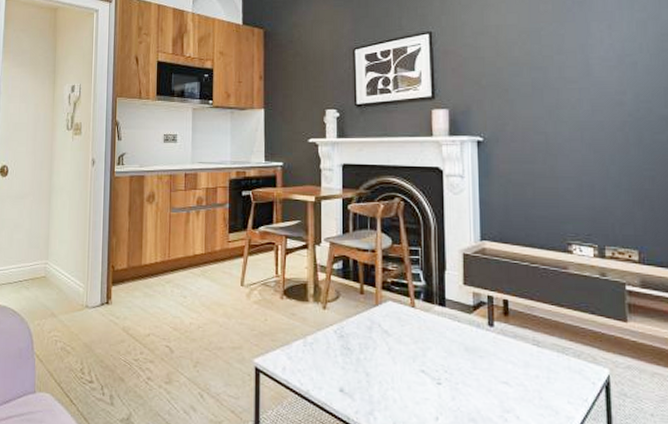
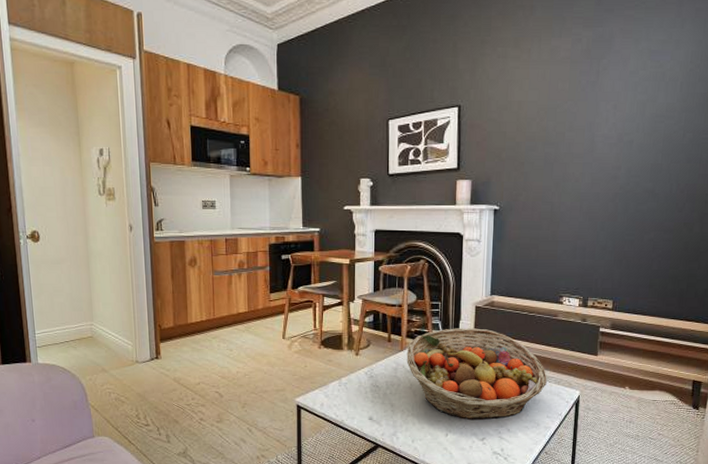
fruit basket: none [383,279,563,401] -> present [406,328,547,421]

